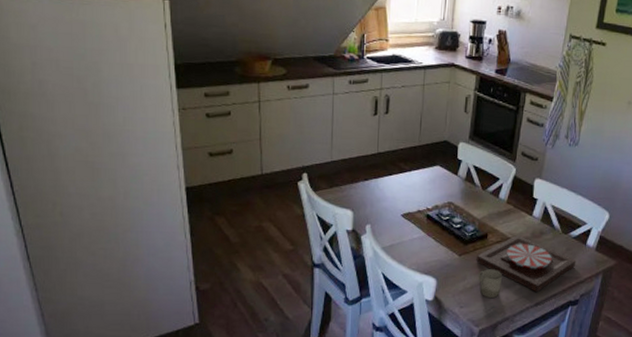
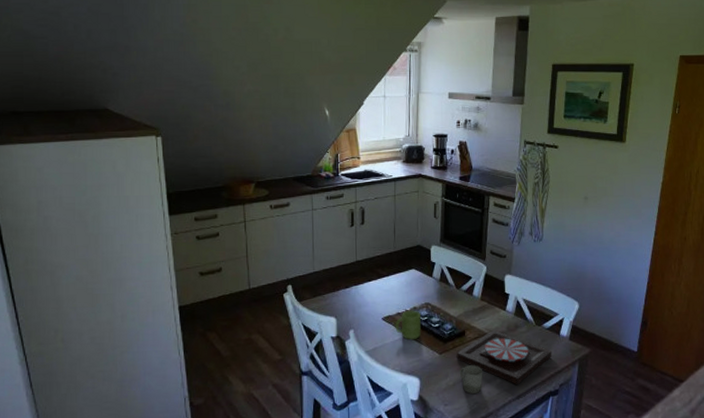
mug: none [414,208,443,239] -> present [395,310,422,340]

